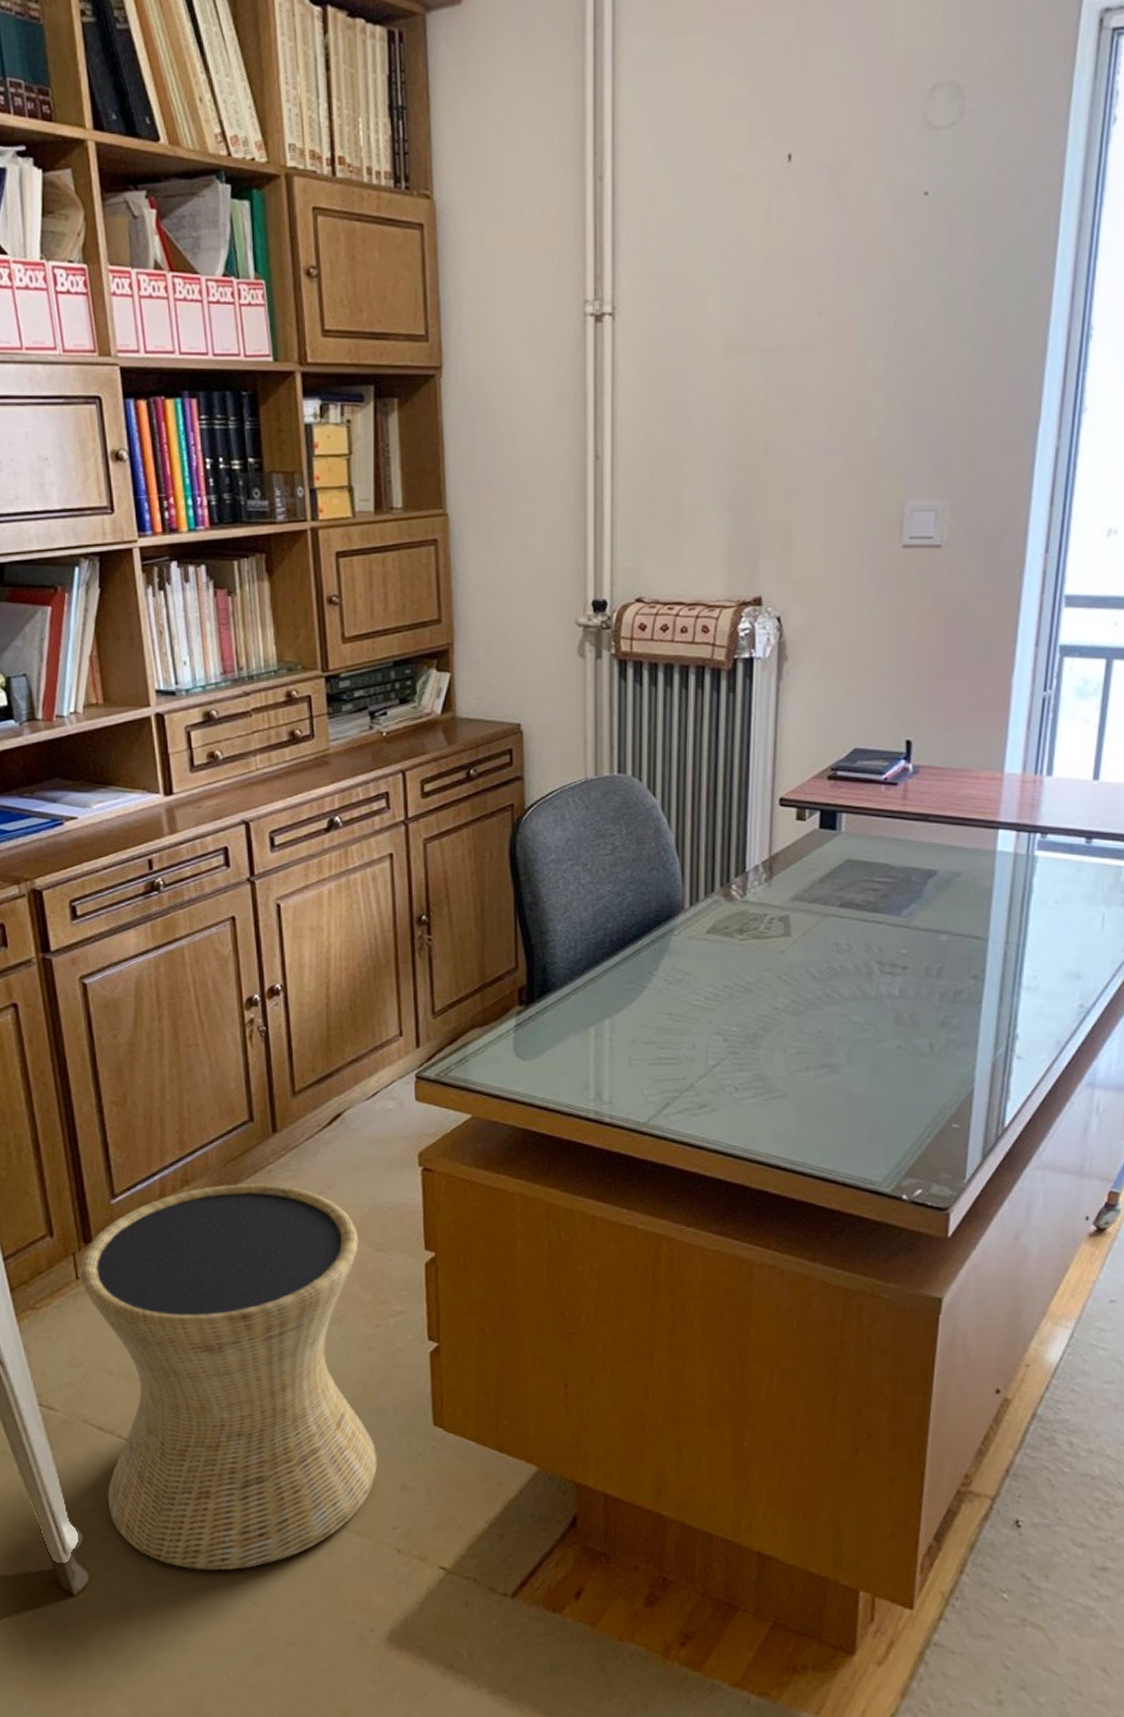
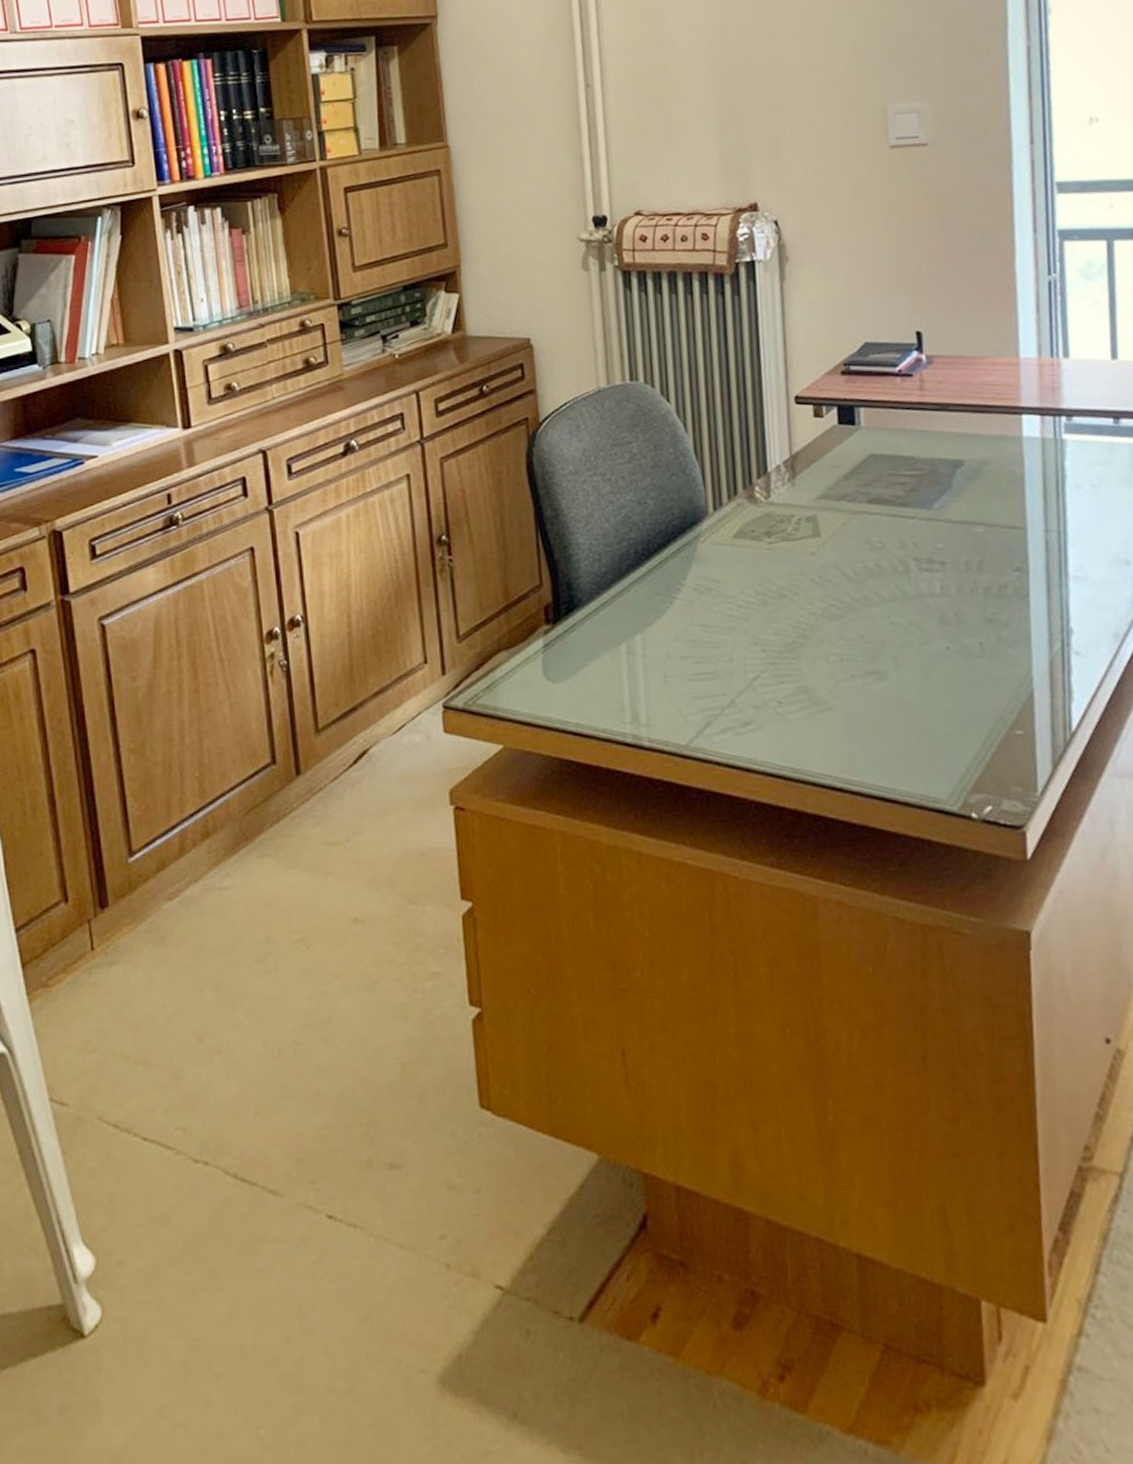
side table: present [80,1183,377,1571] -> none [96,832,420,1299]

